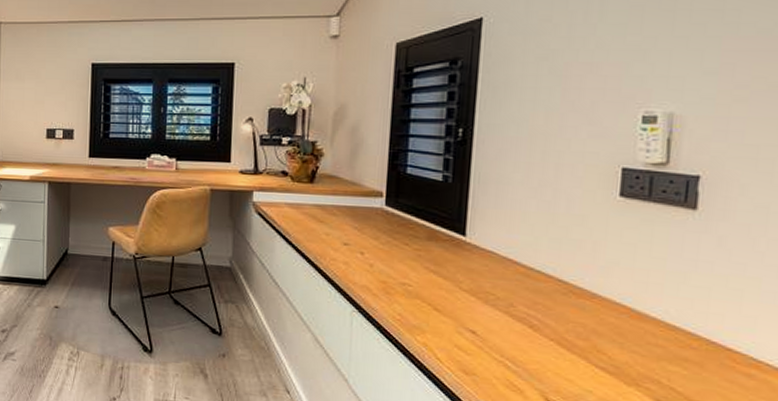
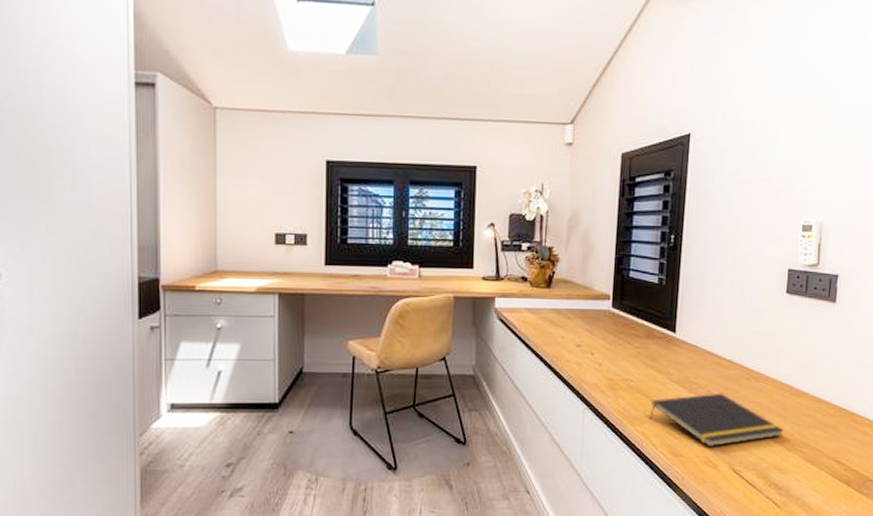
notepad: none [432,307,620,370] -> present [649,393,784,446]

